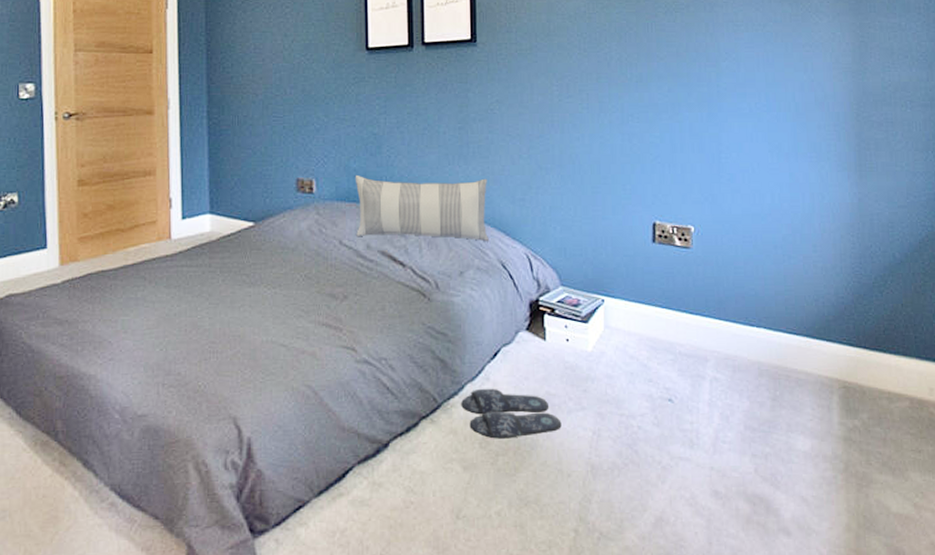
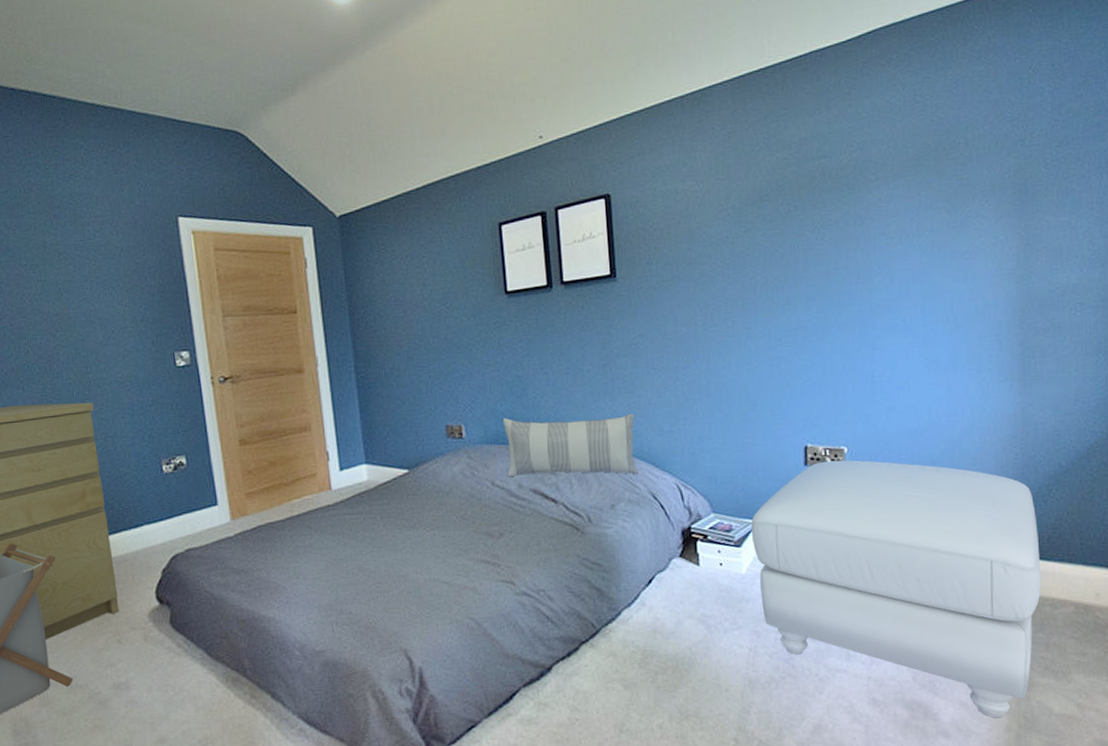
slippers: present [461,388,562,439] -> none [619,612,718,659]
ottoman: none [598,239,879,516] -> present [751,460,1042,718]

